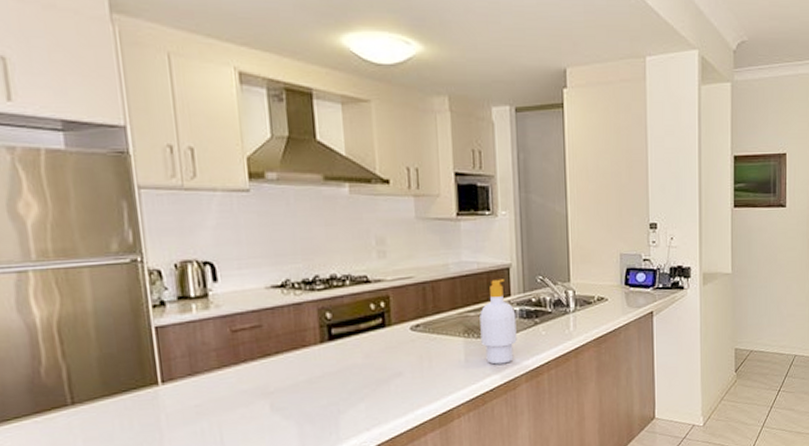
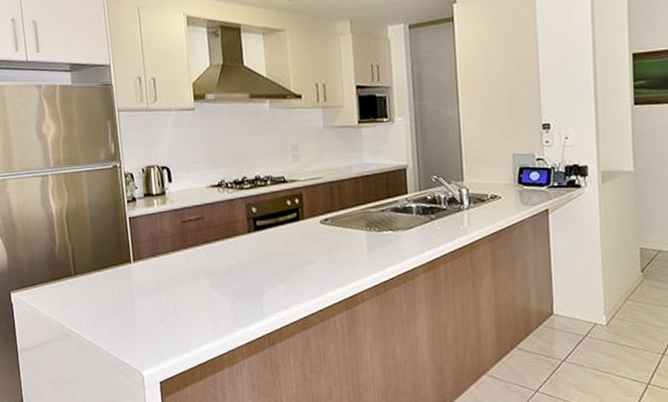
soap bottle: present [479,279,517,365] -> none [380,179,414,256]

